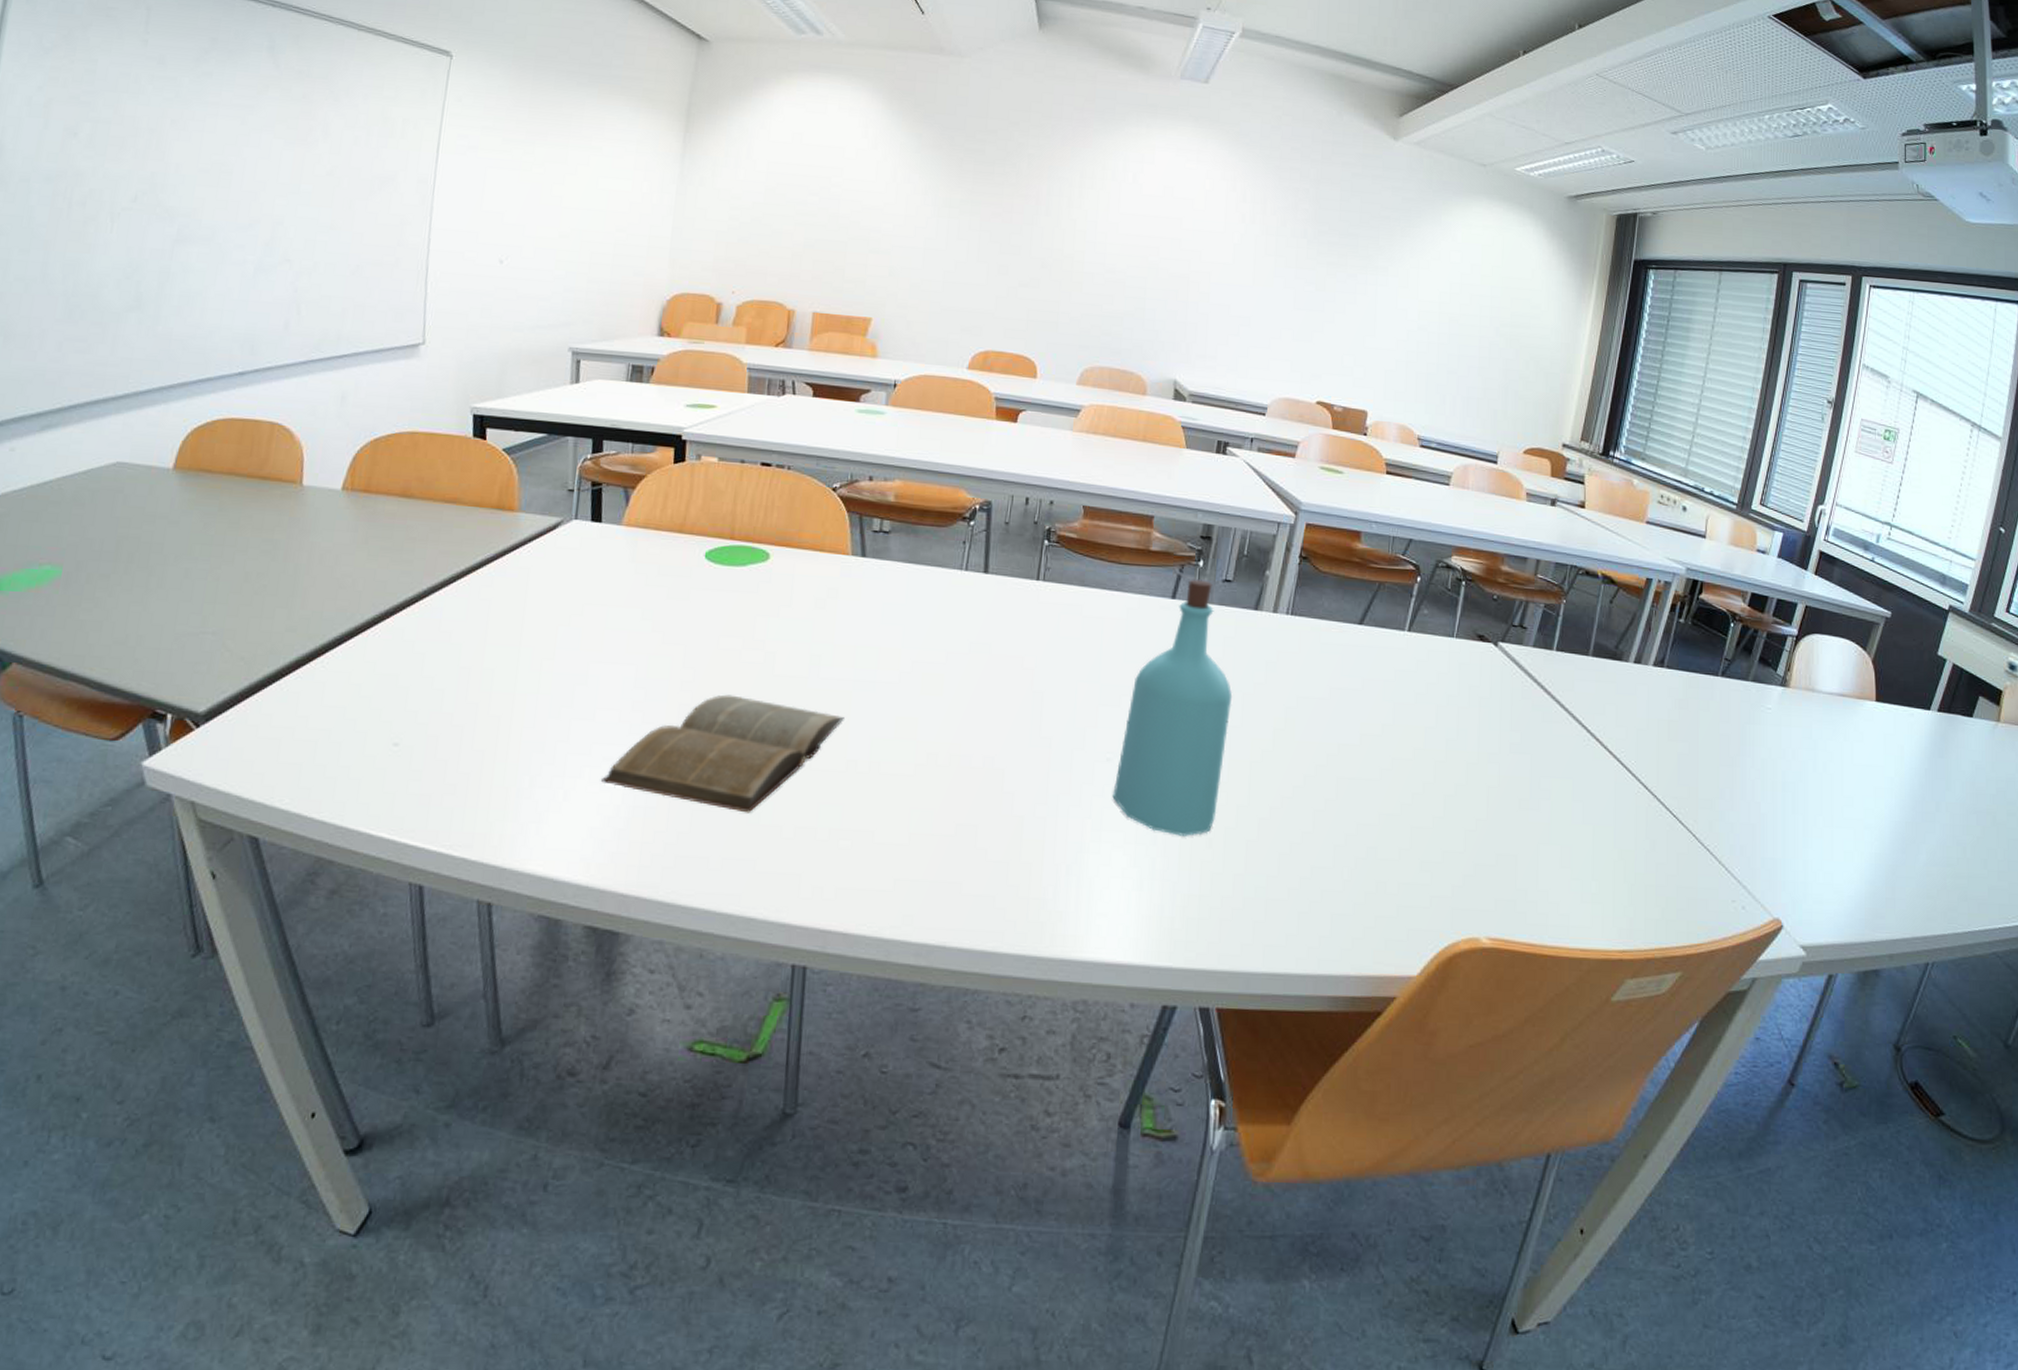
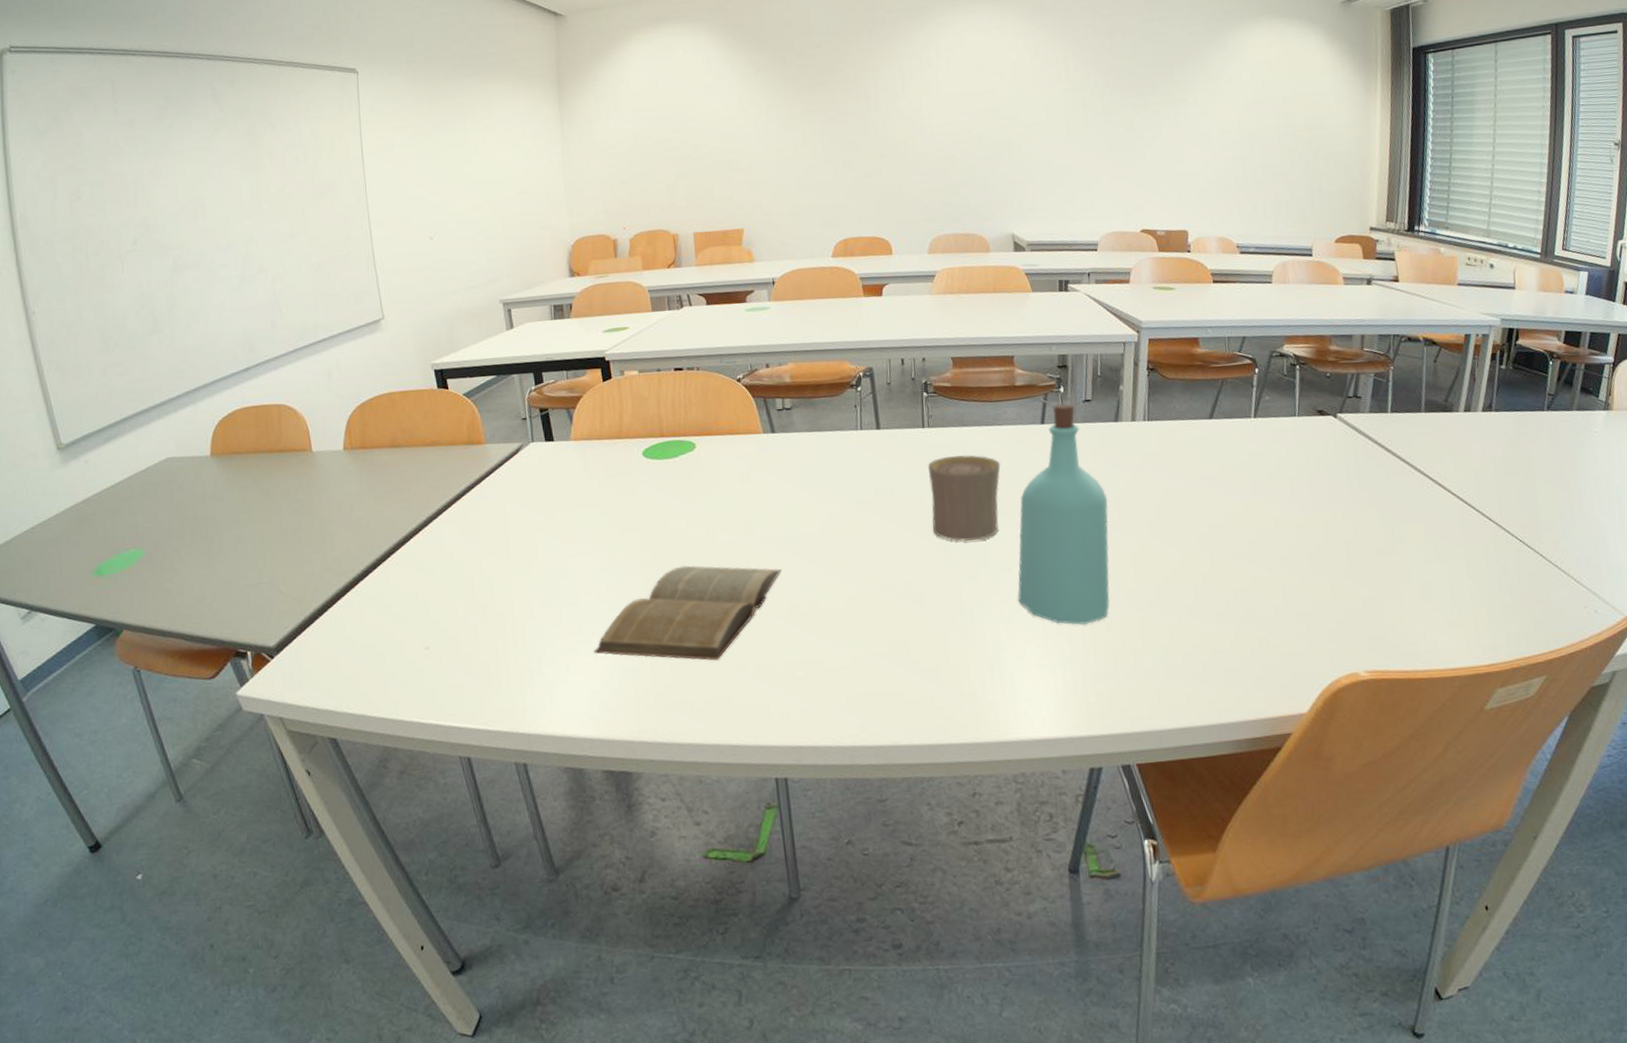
cup: none [1028,618,1118,720] -> present [927,454,1001,542]

